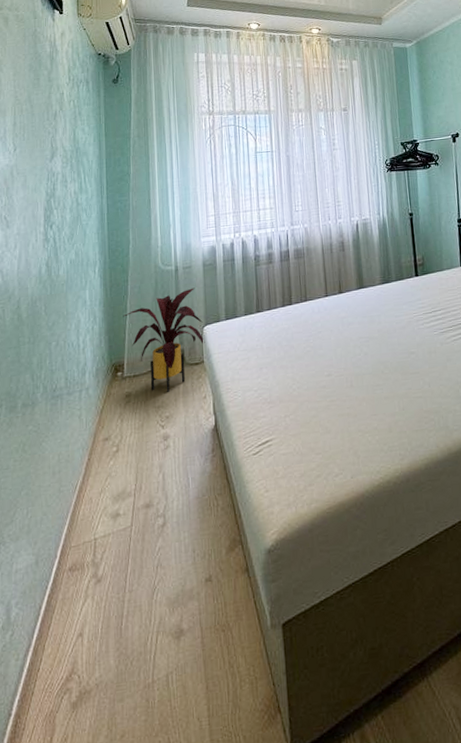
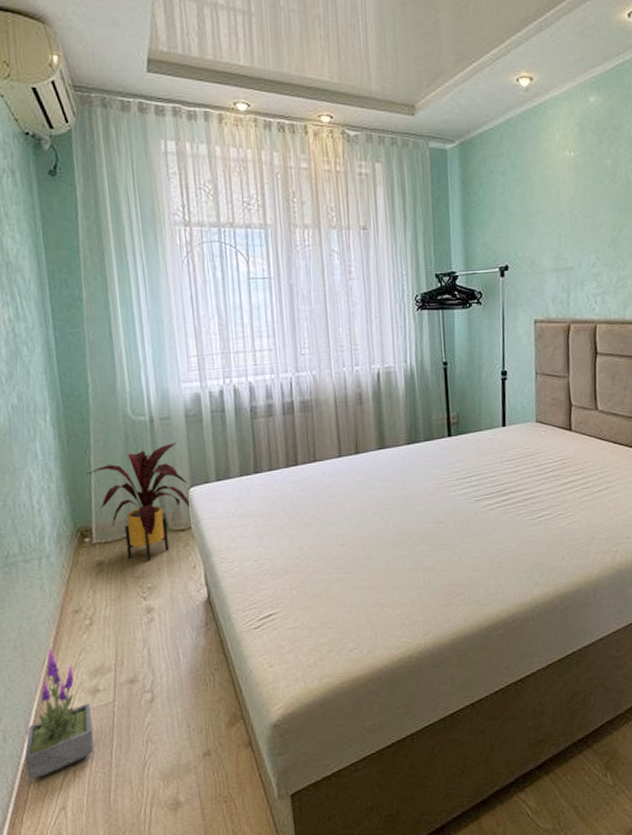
potted plant: none [52,473,112,604] -> present [25,648,94,779]

